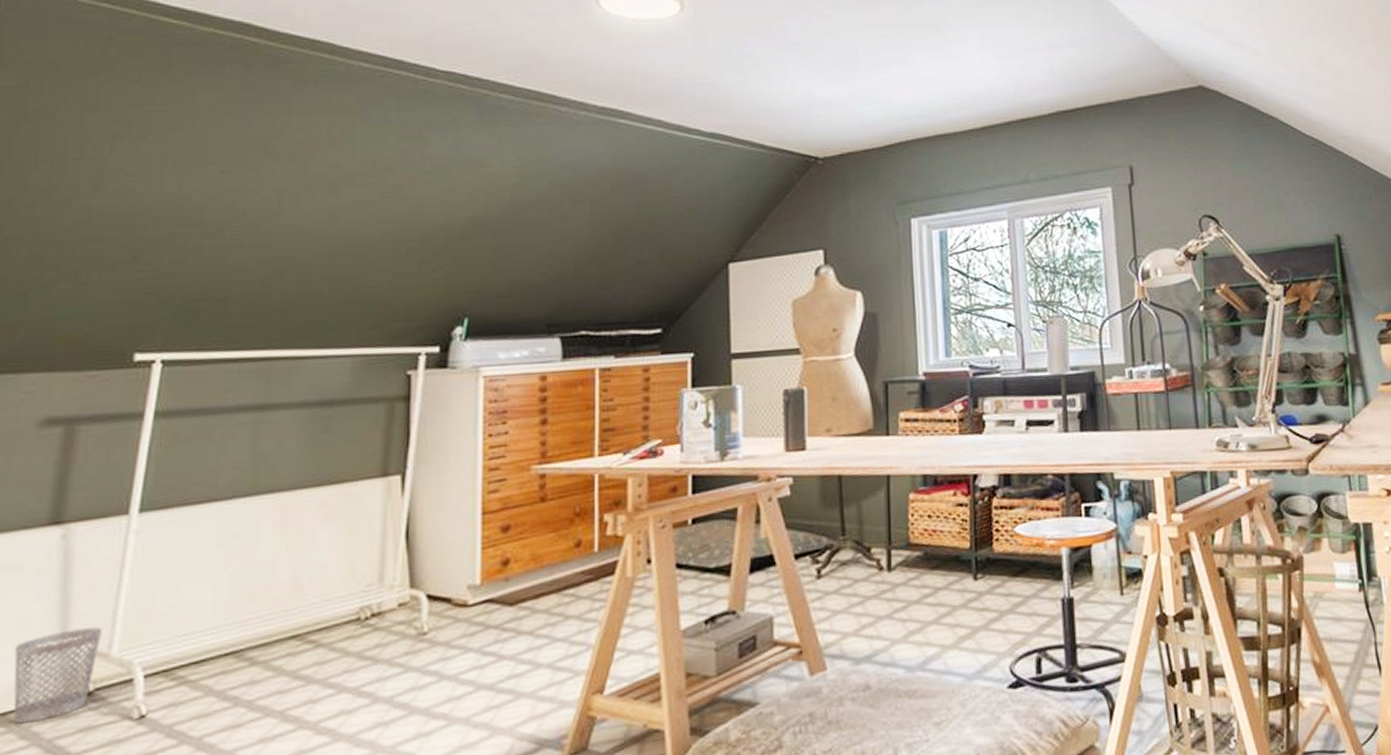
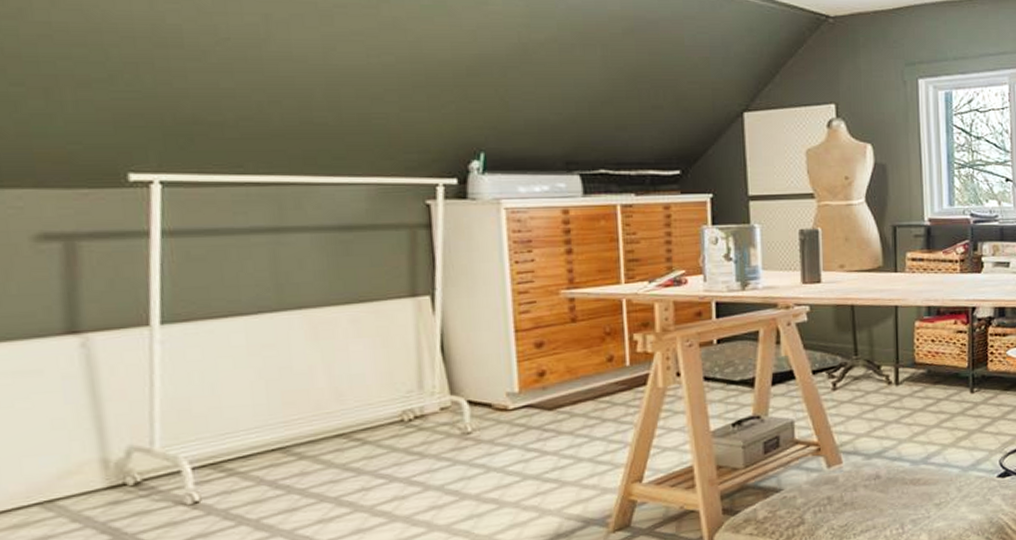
wastebasket: present [13,627,103,724] -> none [50,426,142,509]

